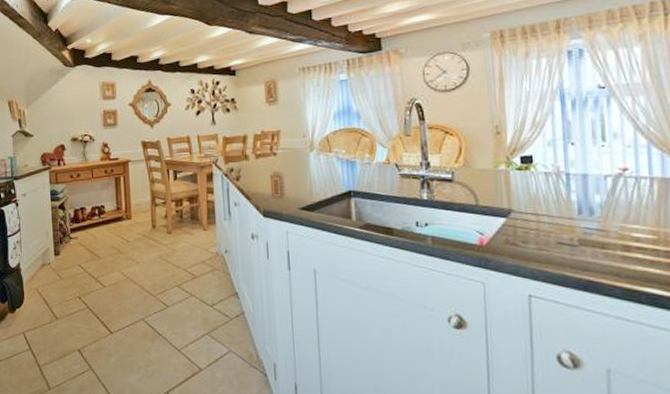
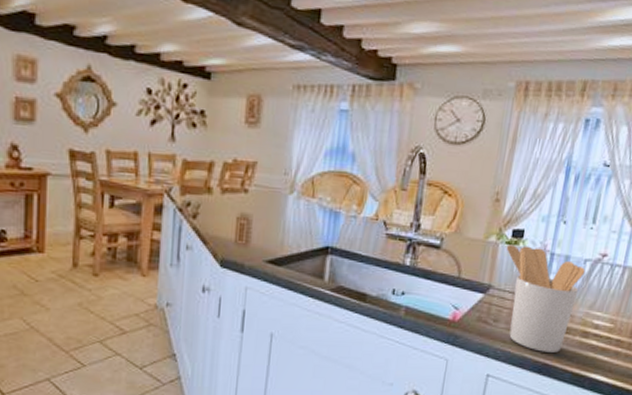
utensil holder: none [517,169,608,269] -> present [506,244,585,353]

